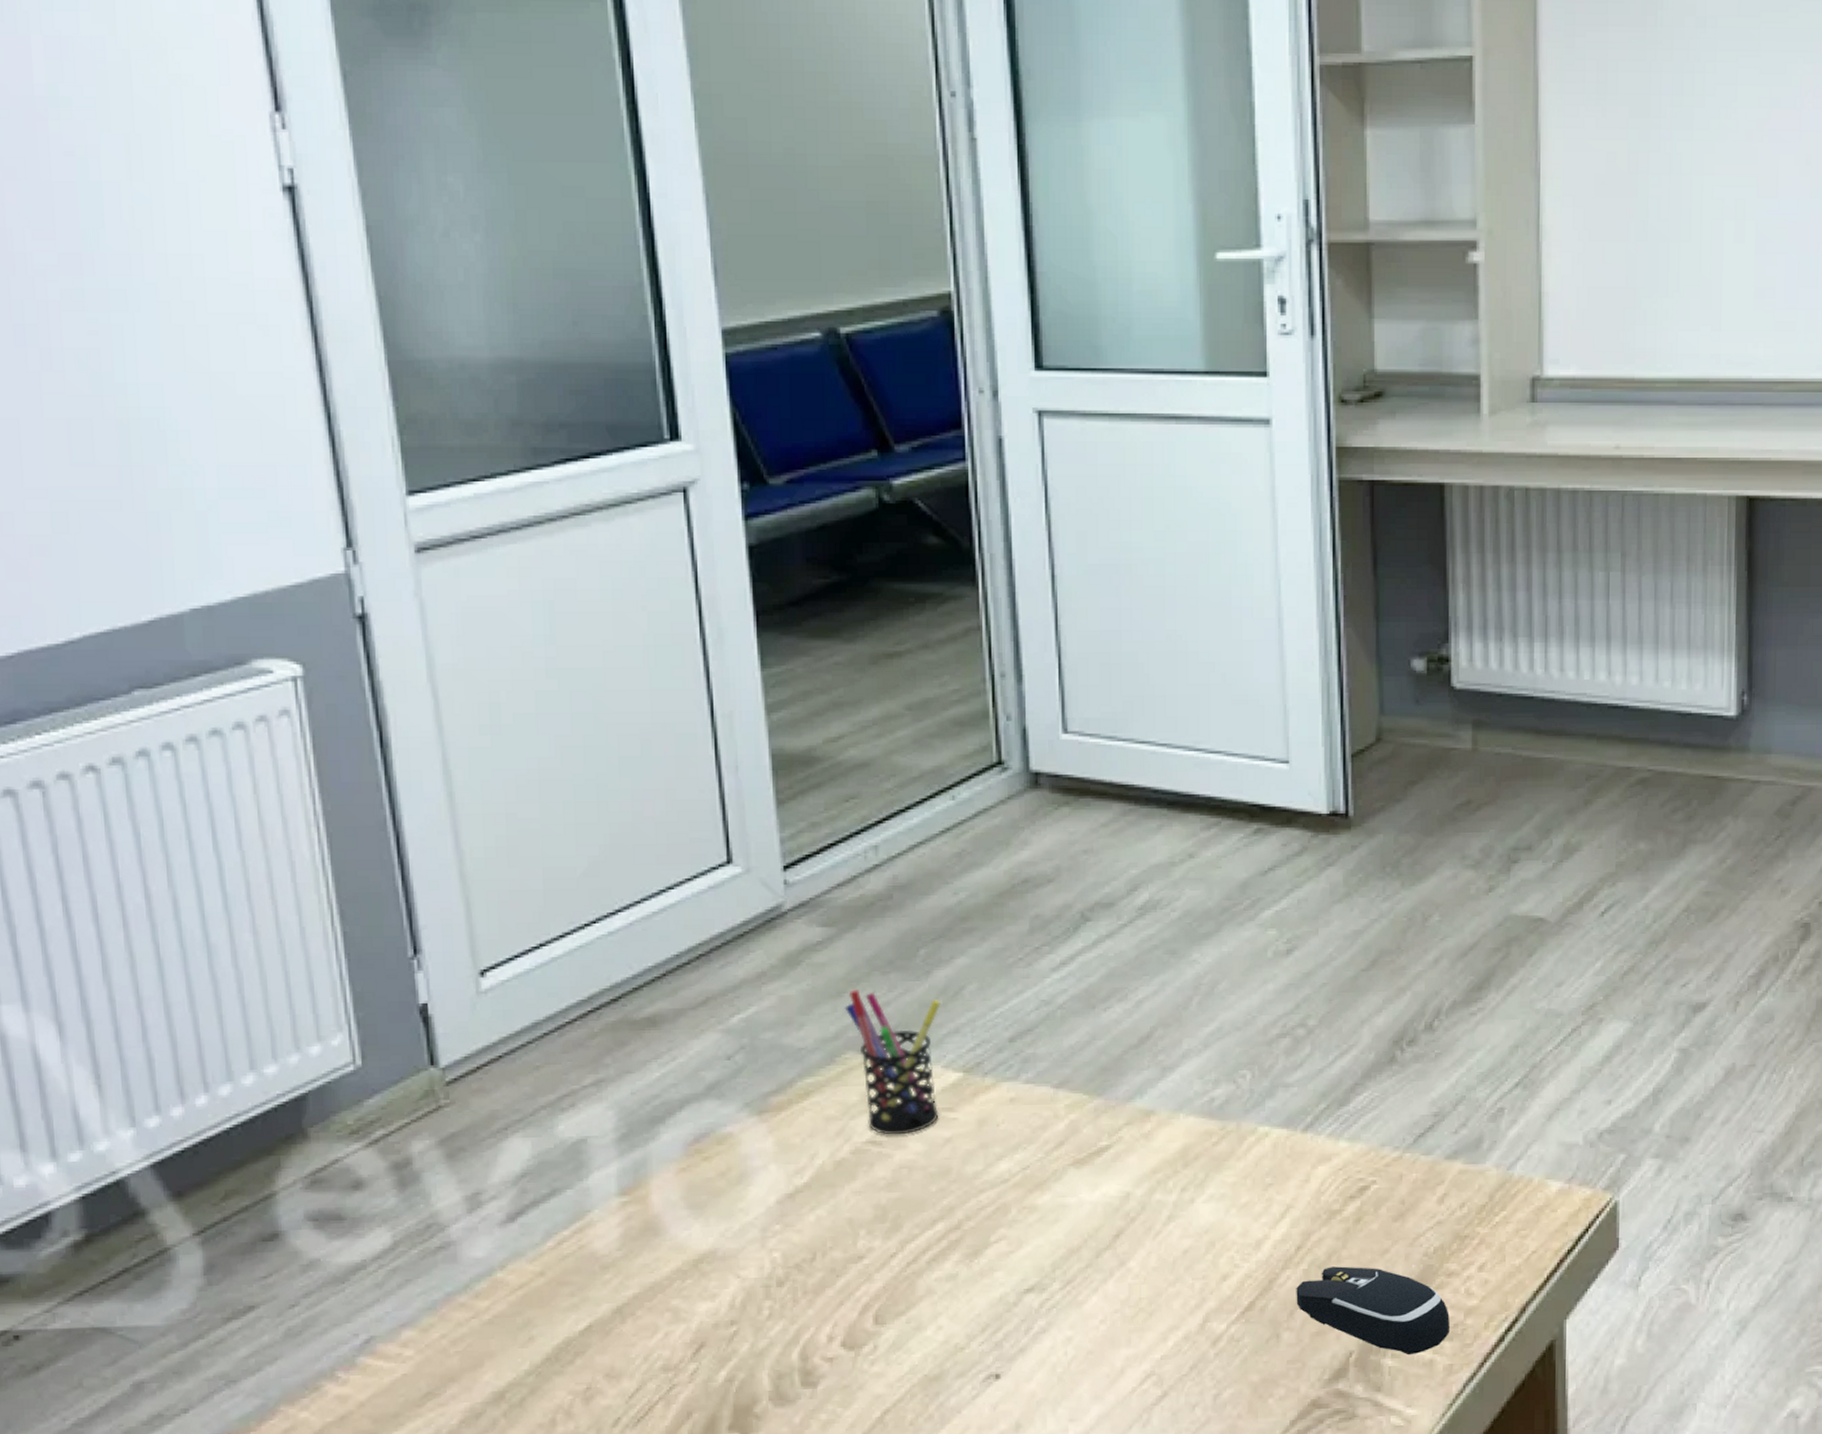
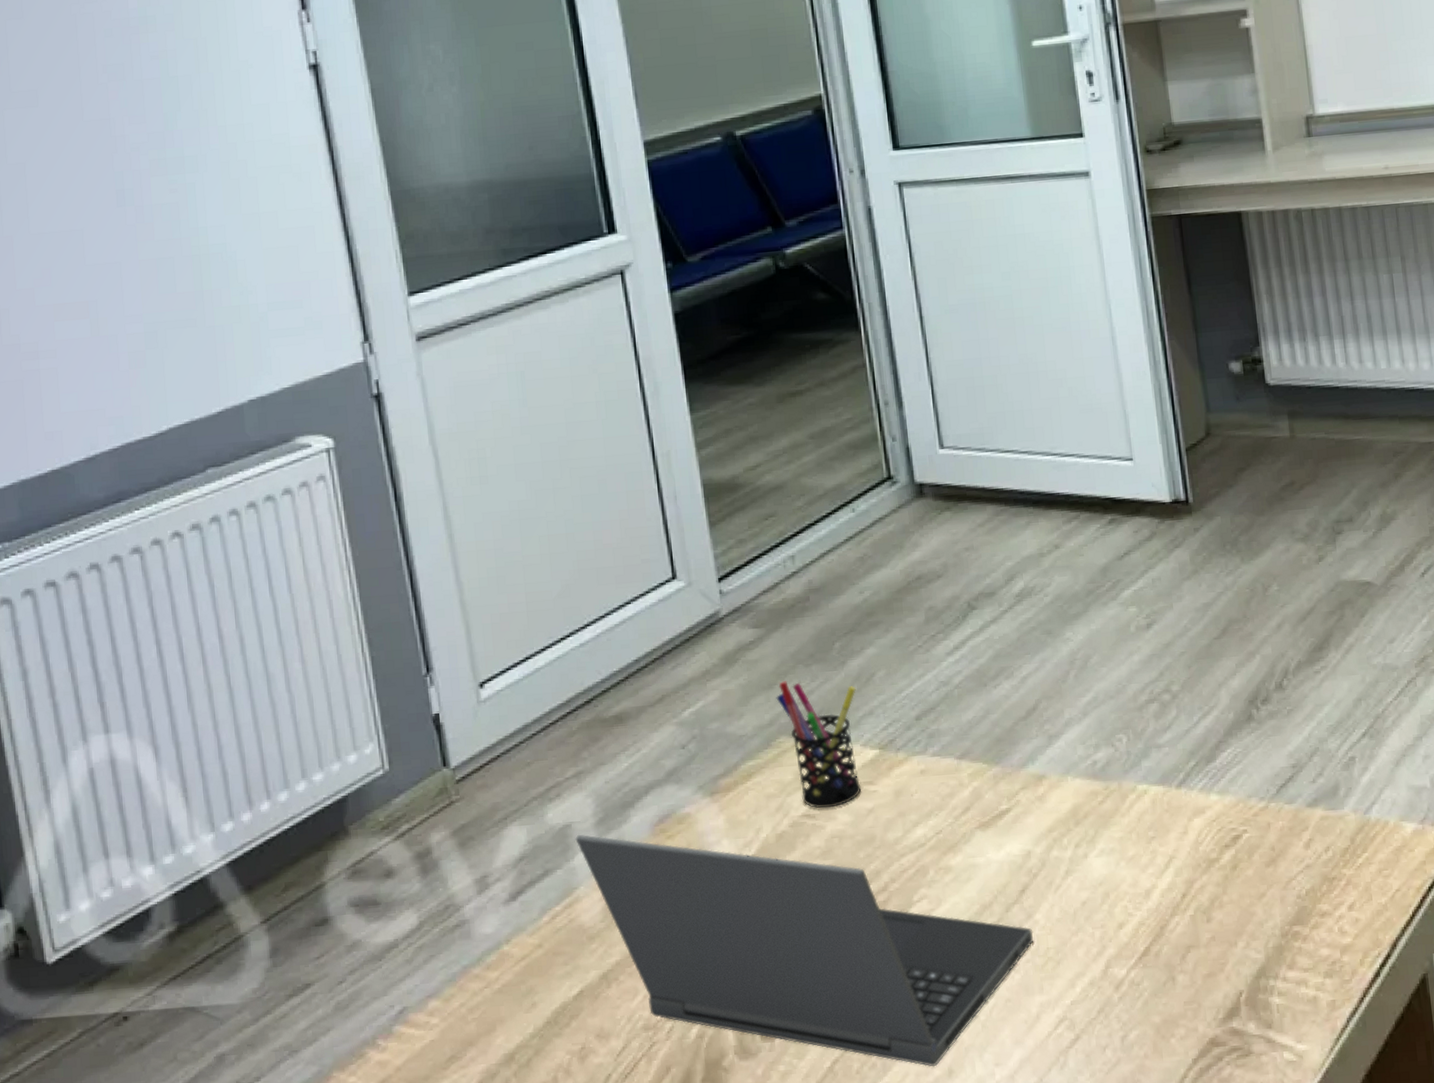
laptop computer: none [591,1150,1125,1421] -> present [575,834,1034,1067]
computer mouse: present [1296,1266,1450,1355] -> none [1185,911,1329,993]

